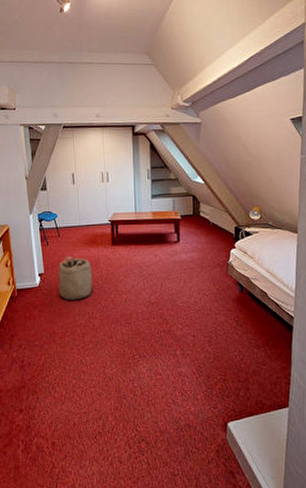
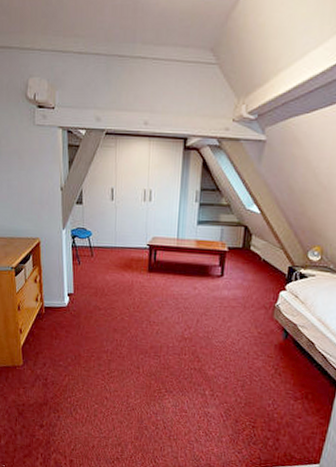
basket: present [58,257,92,300] -> none [87,279,124,325]

